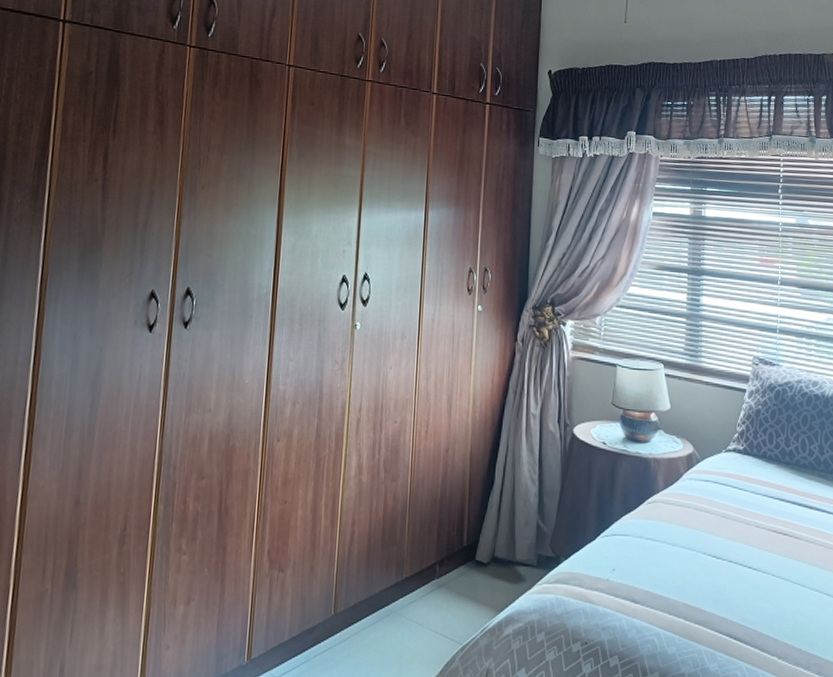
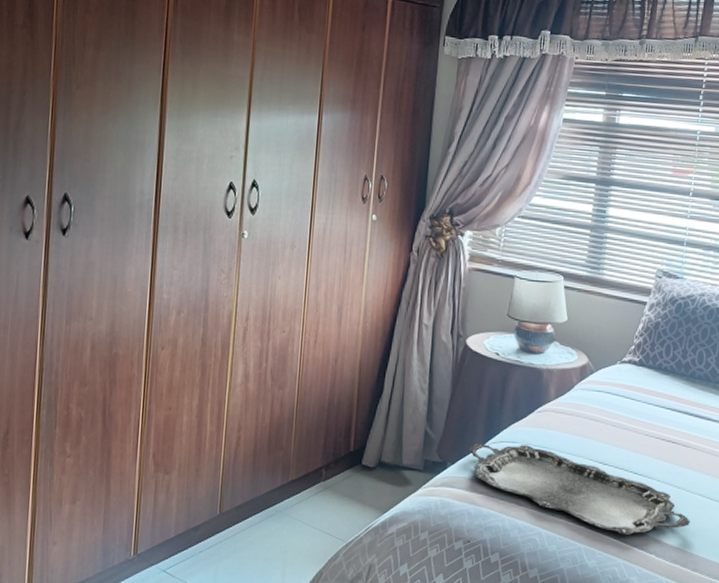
serving tray: none [581,536,810,636] -> present [469,443,690,536]

